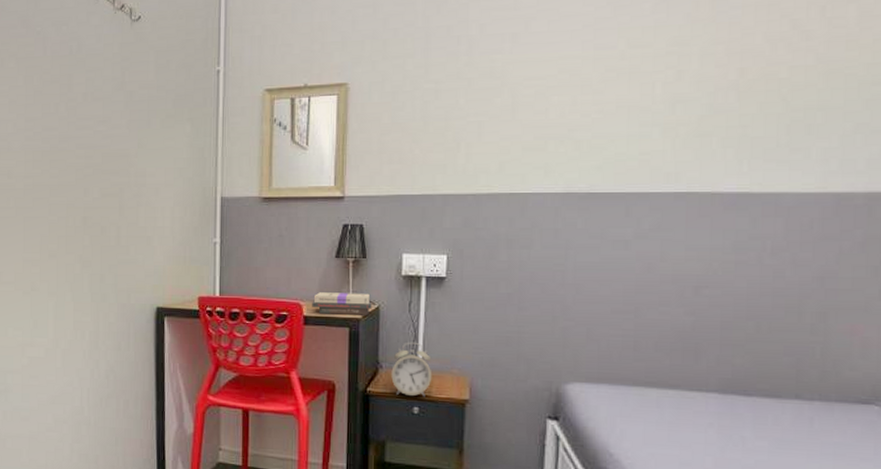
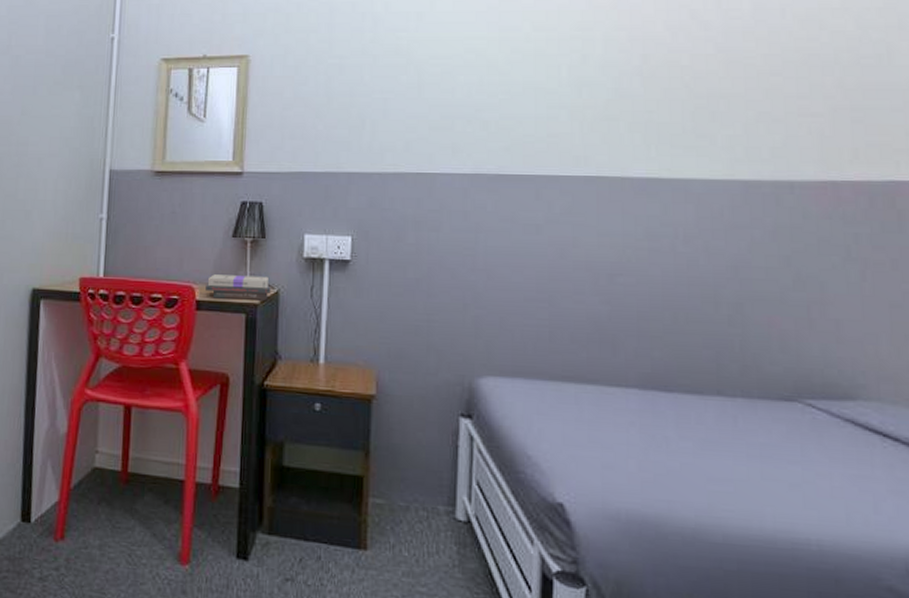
alarm clock: present [391,342,432,397] -> none [291,330,336,392]

